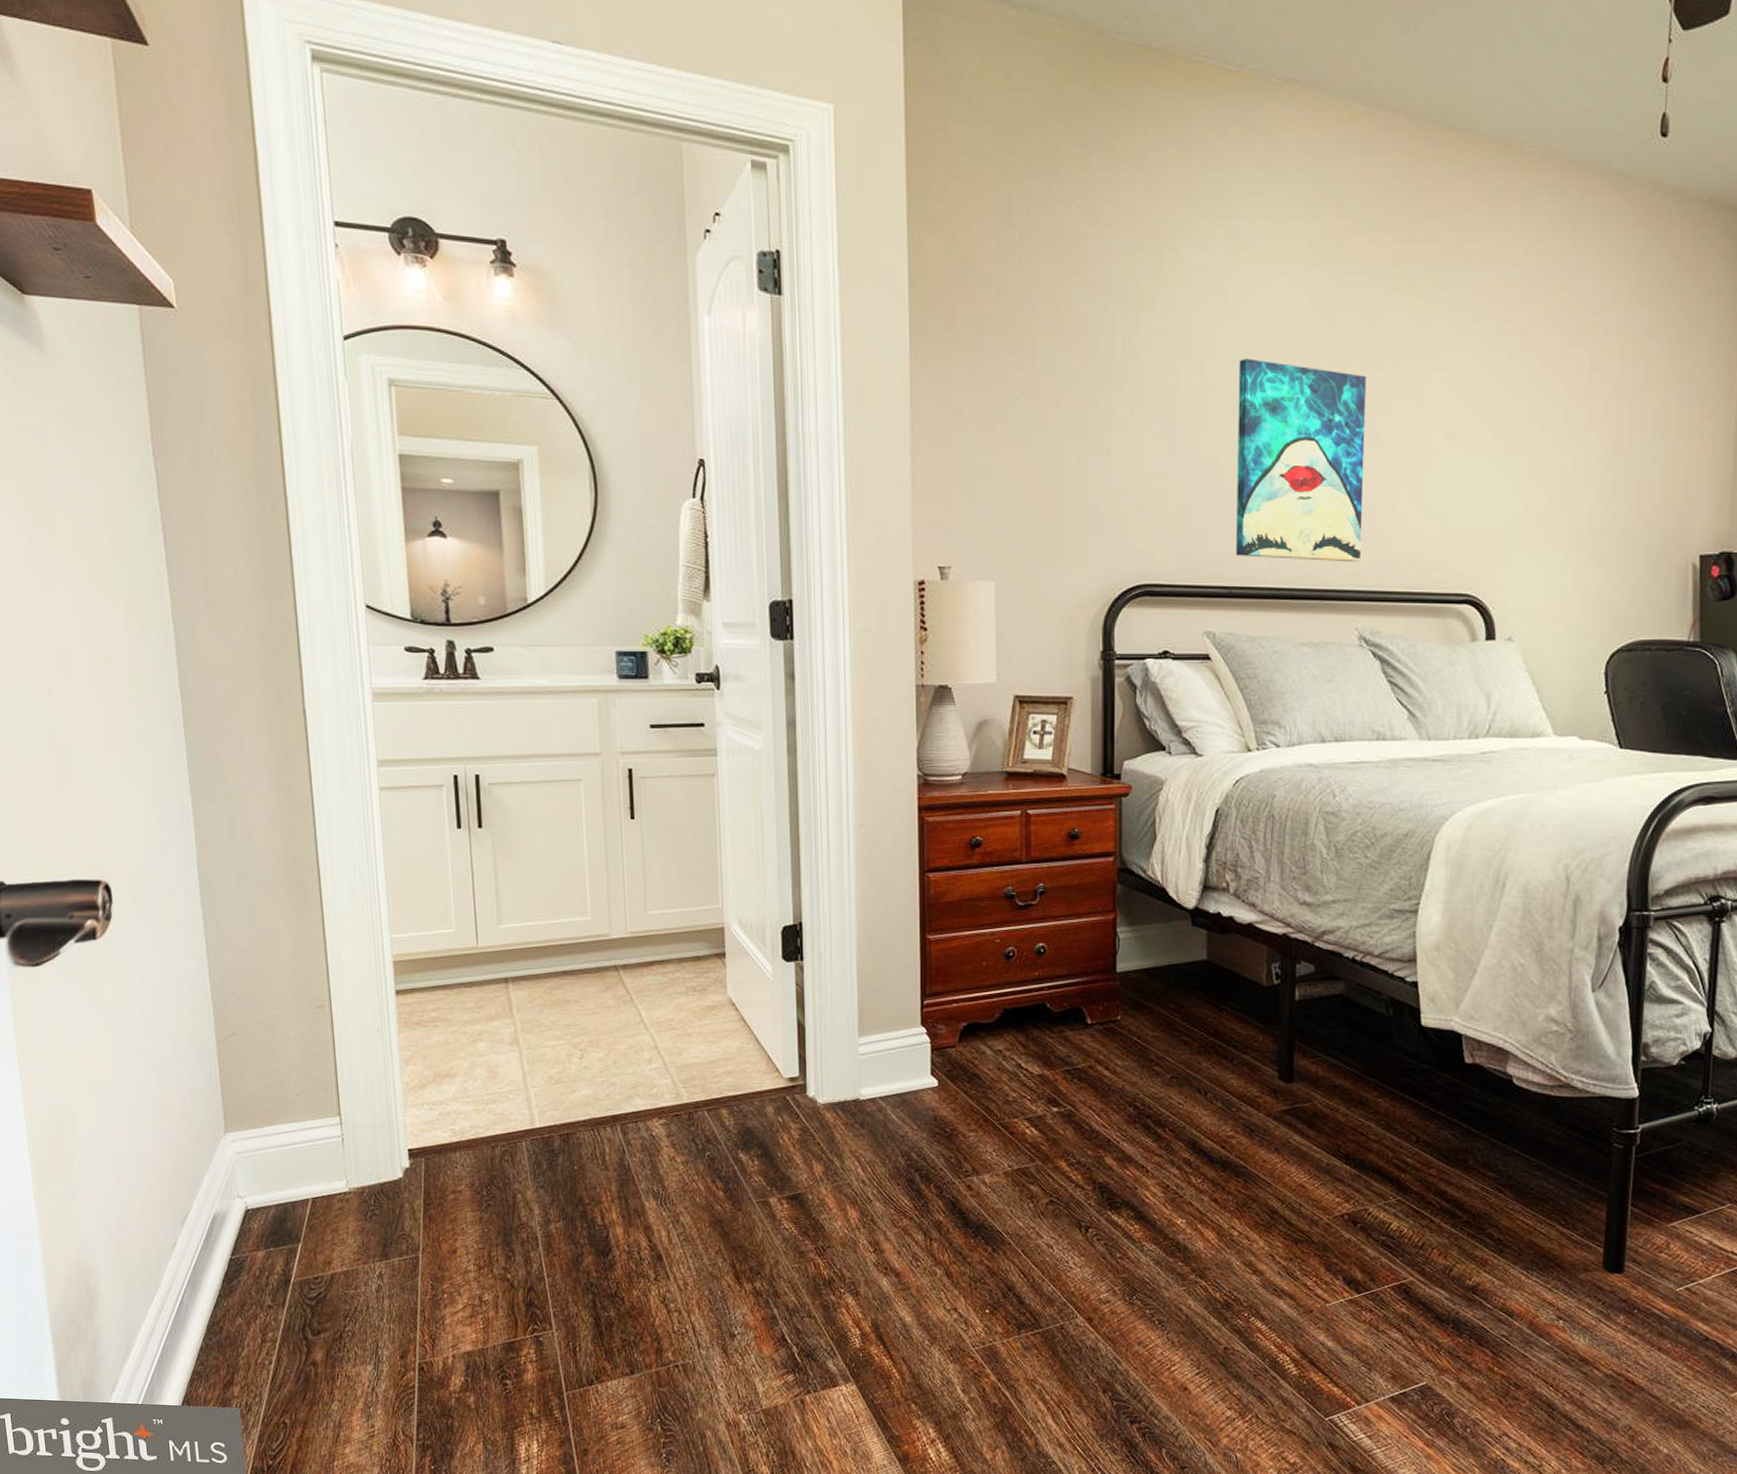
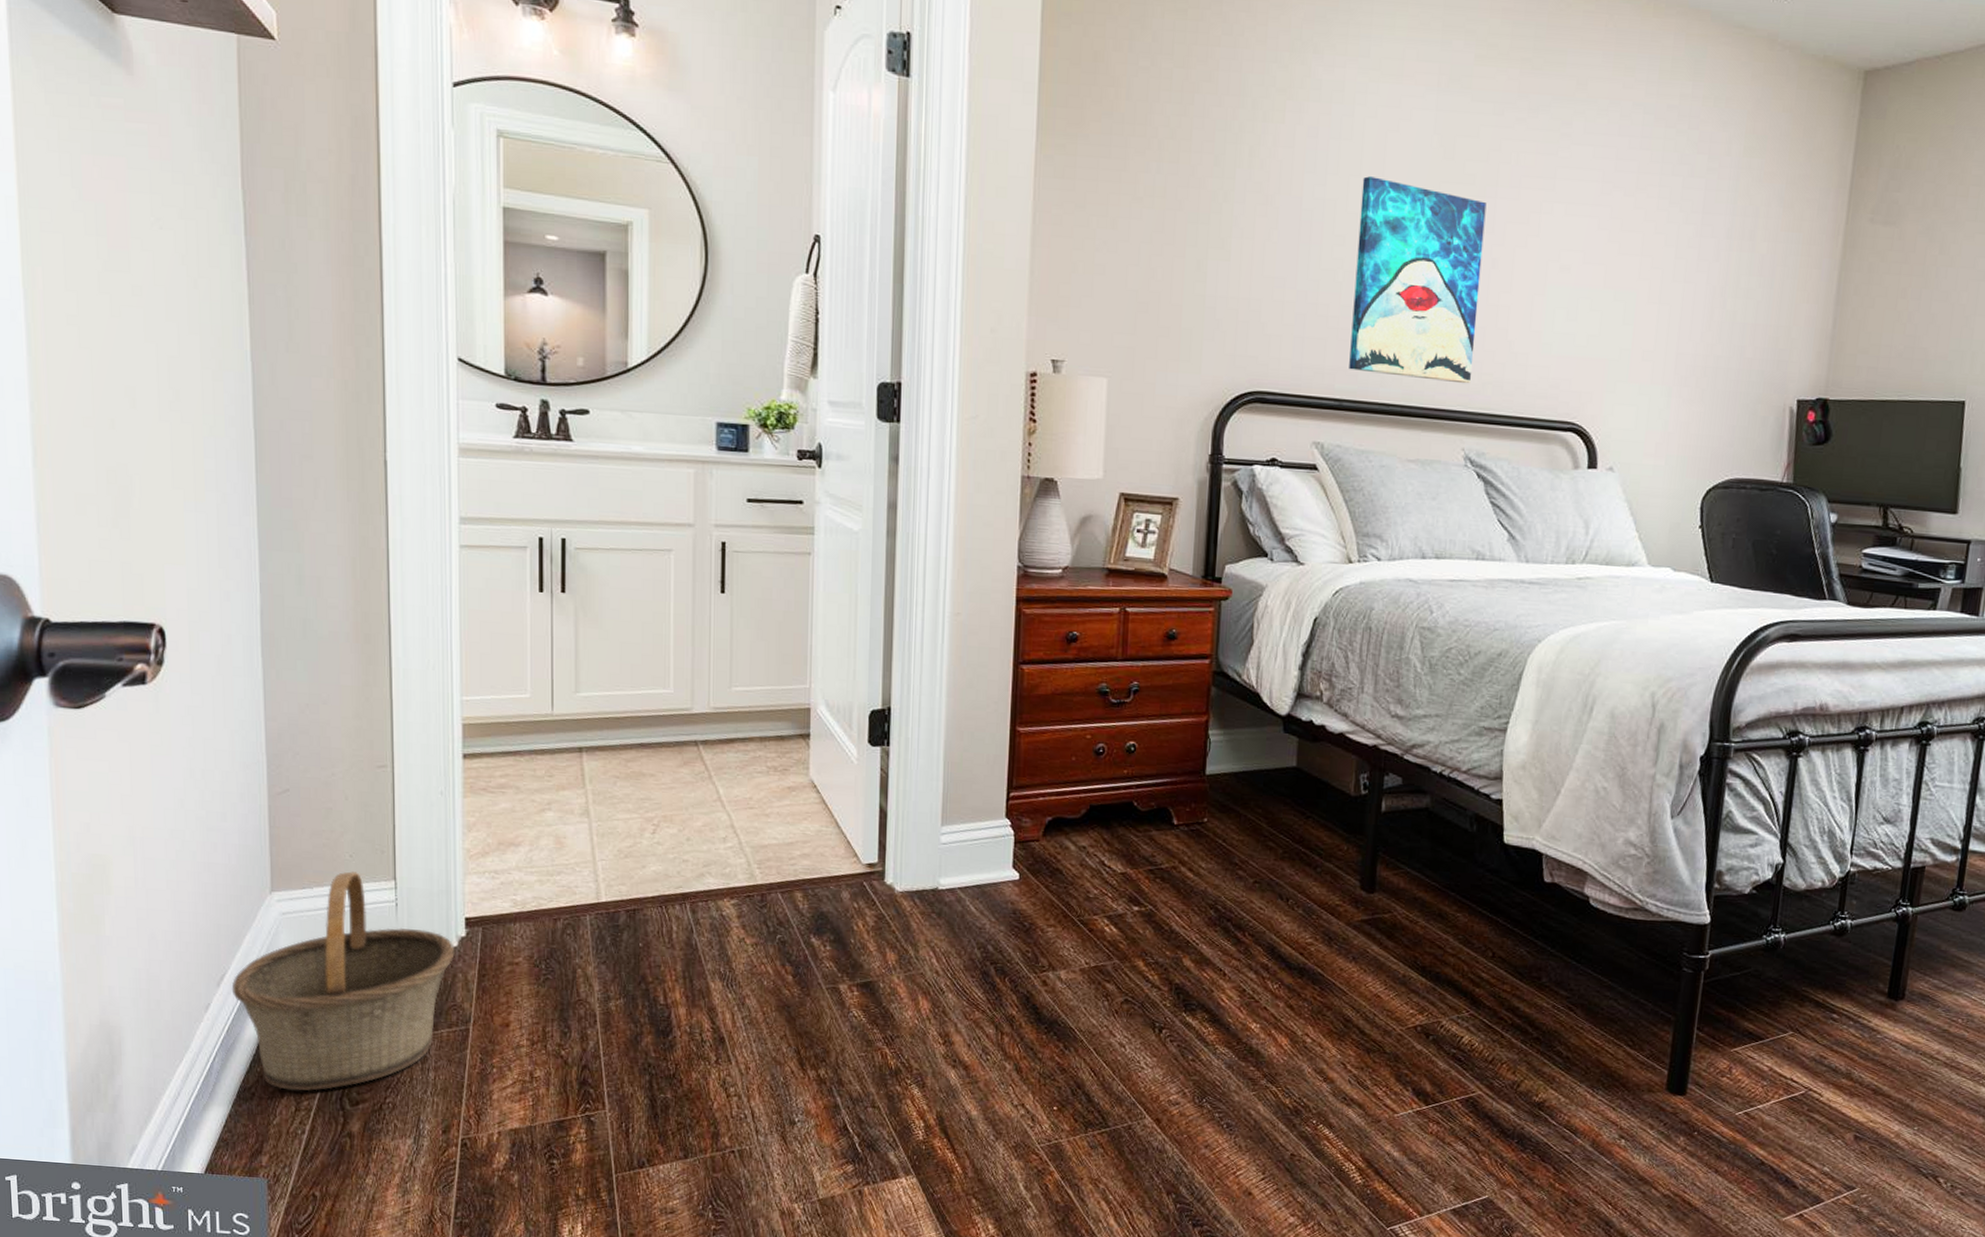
basket: none [194,1109,401,1323] -> present [231,871,455,1091]

